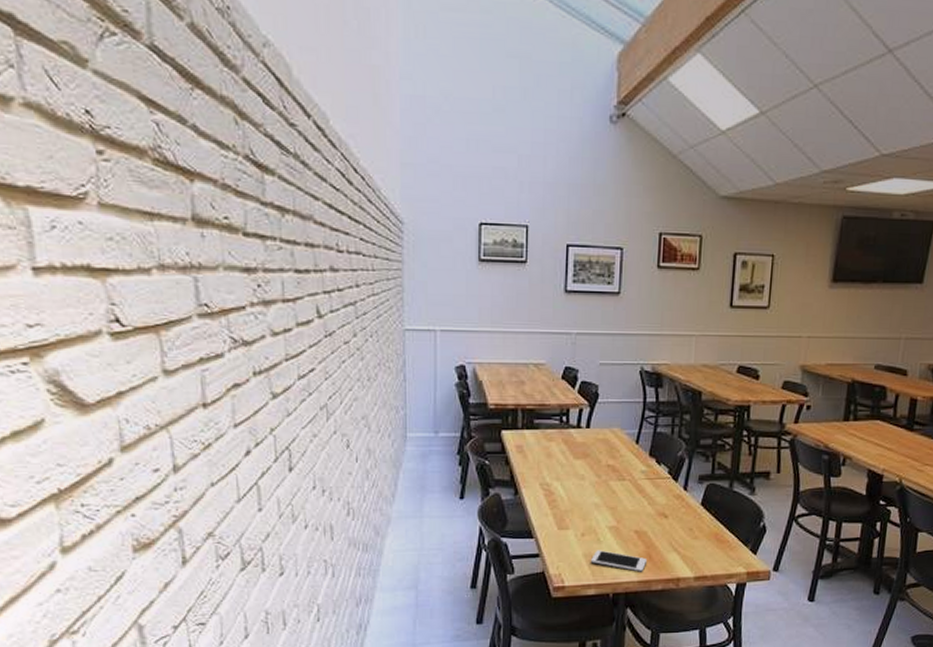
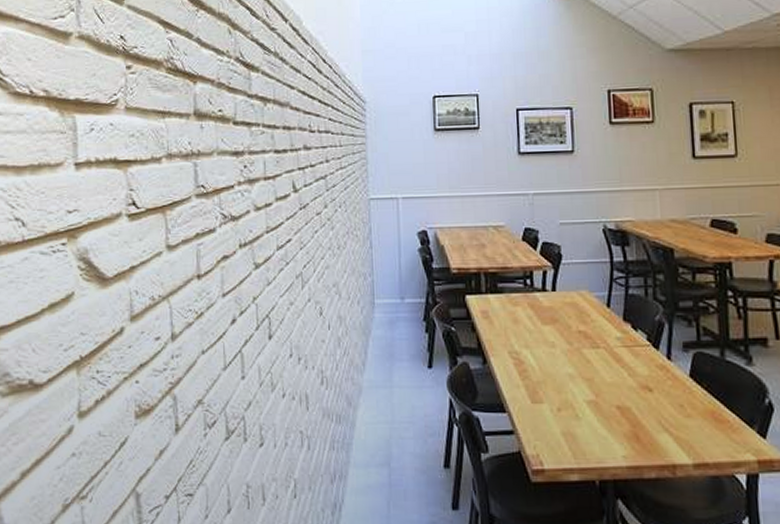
cell phone: present [591,550,646,572] -> none [571,428,634,456]

